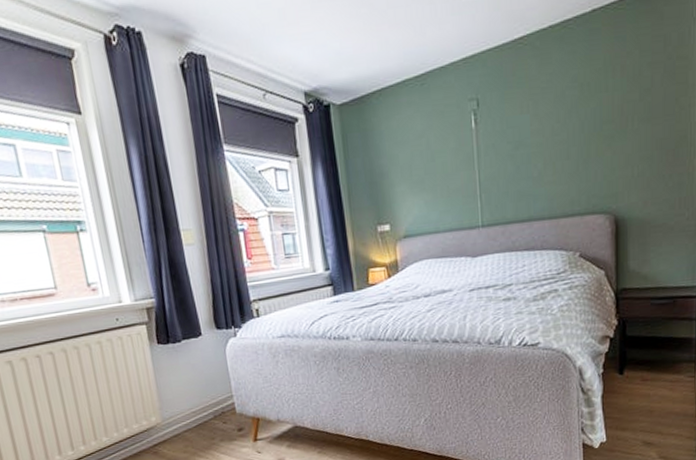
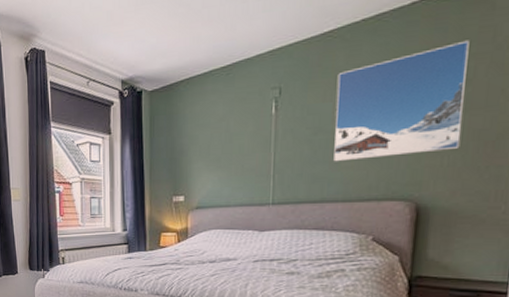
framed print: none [532,49,646,178] -> present [333,40,470,162]

